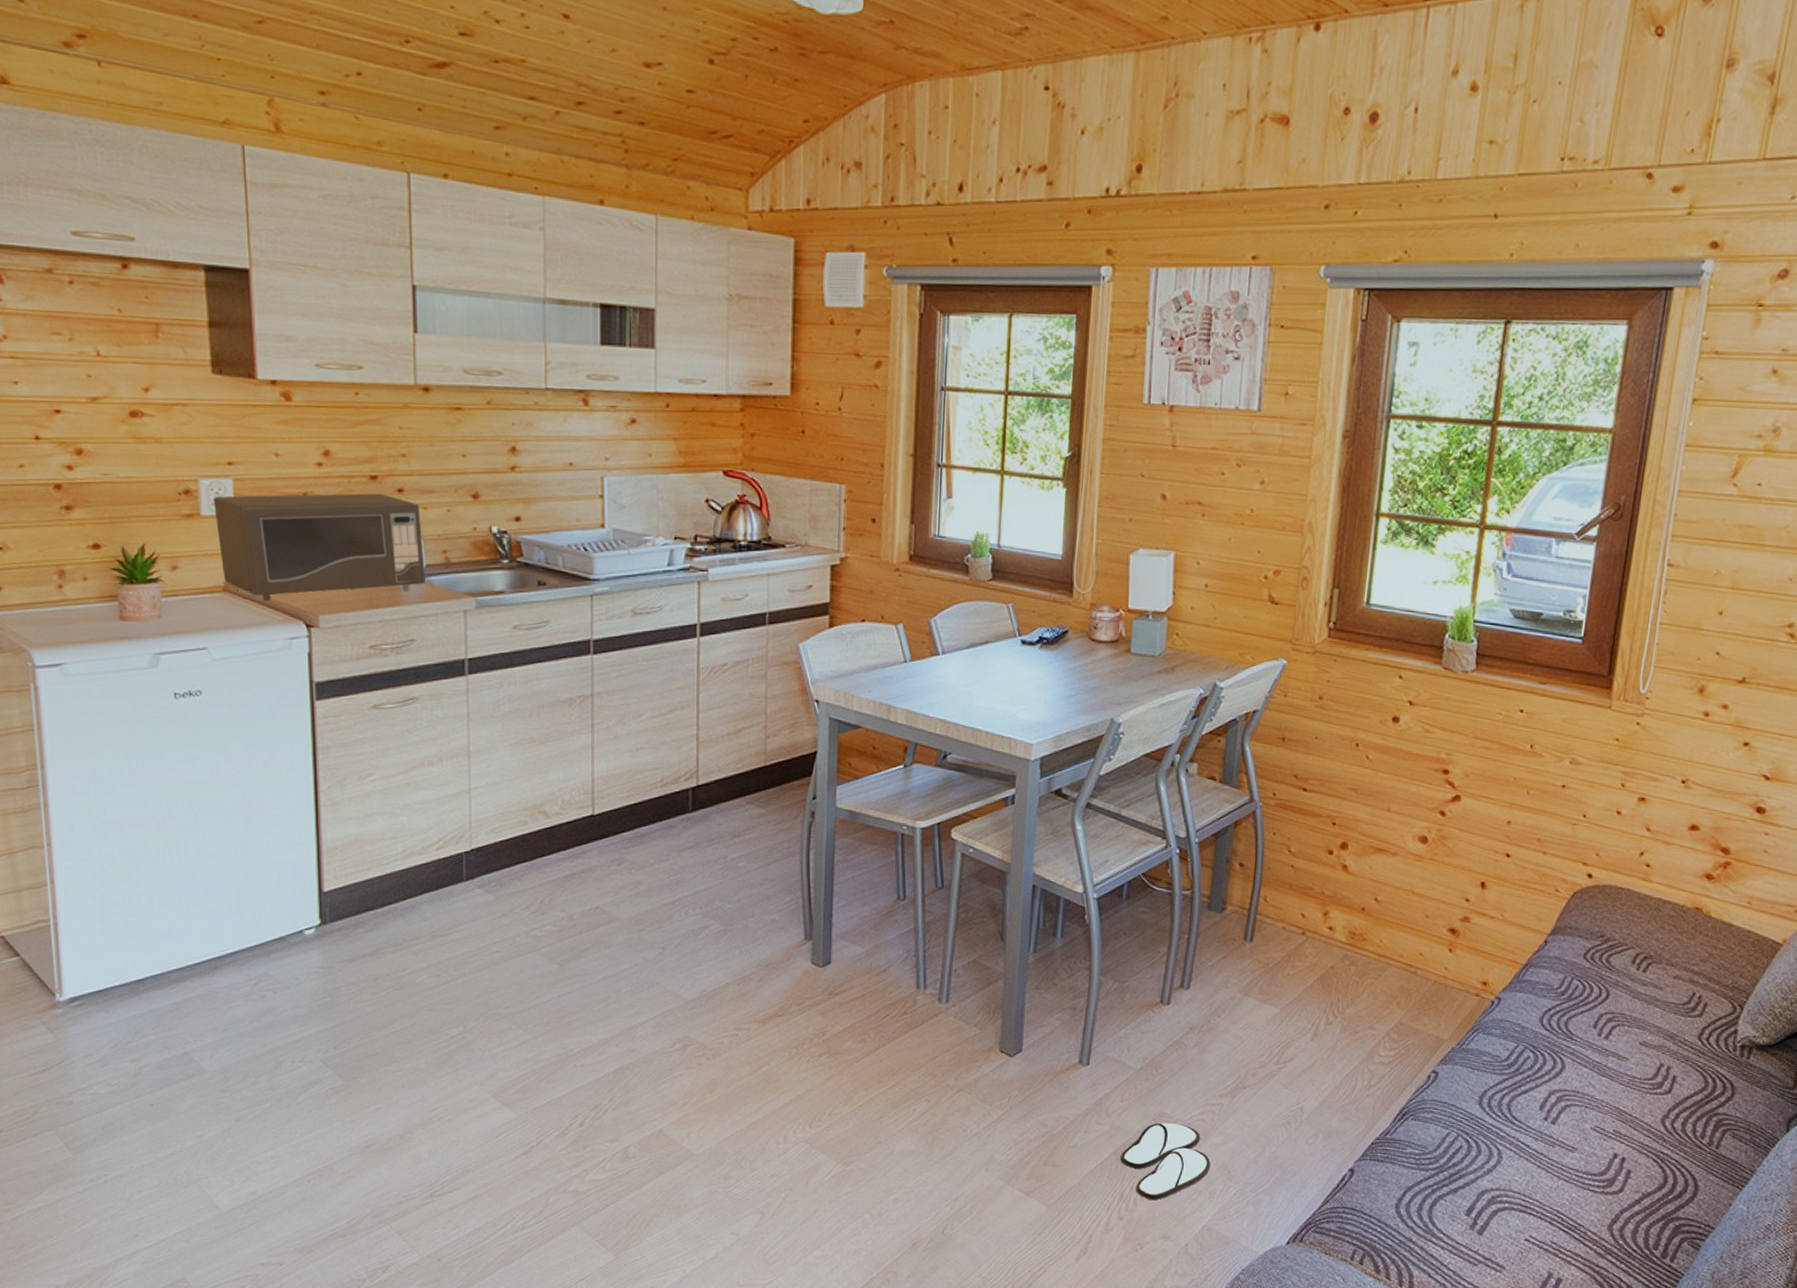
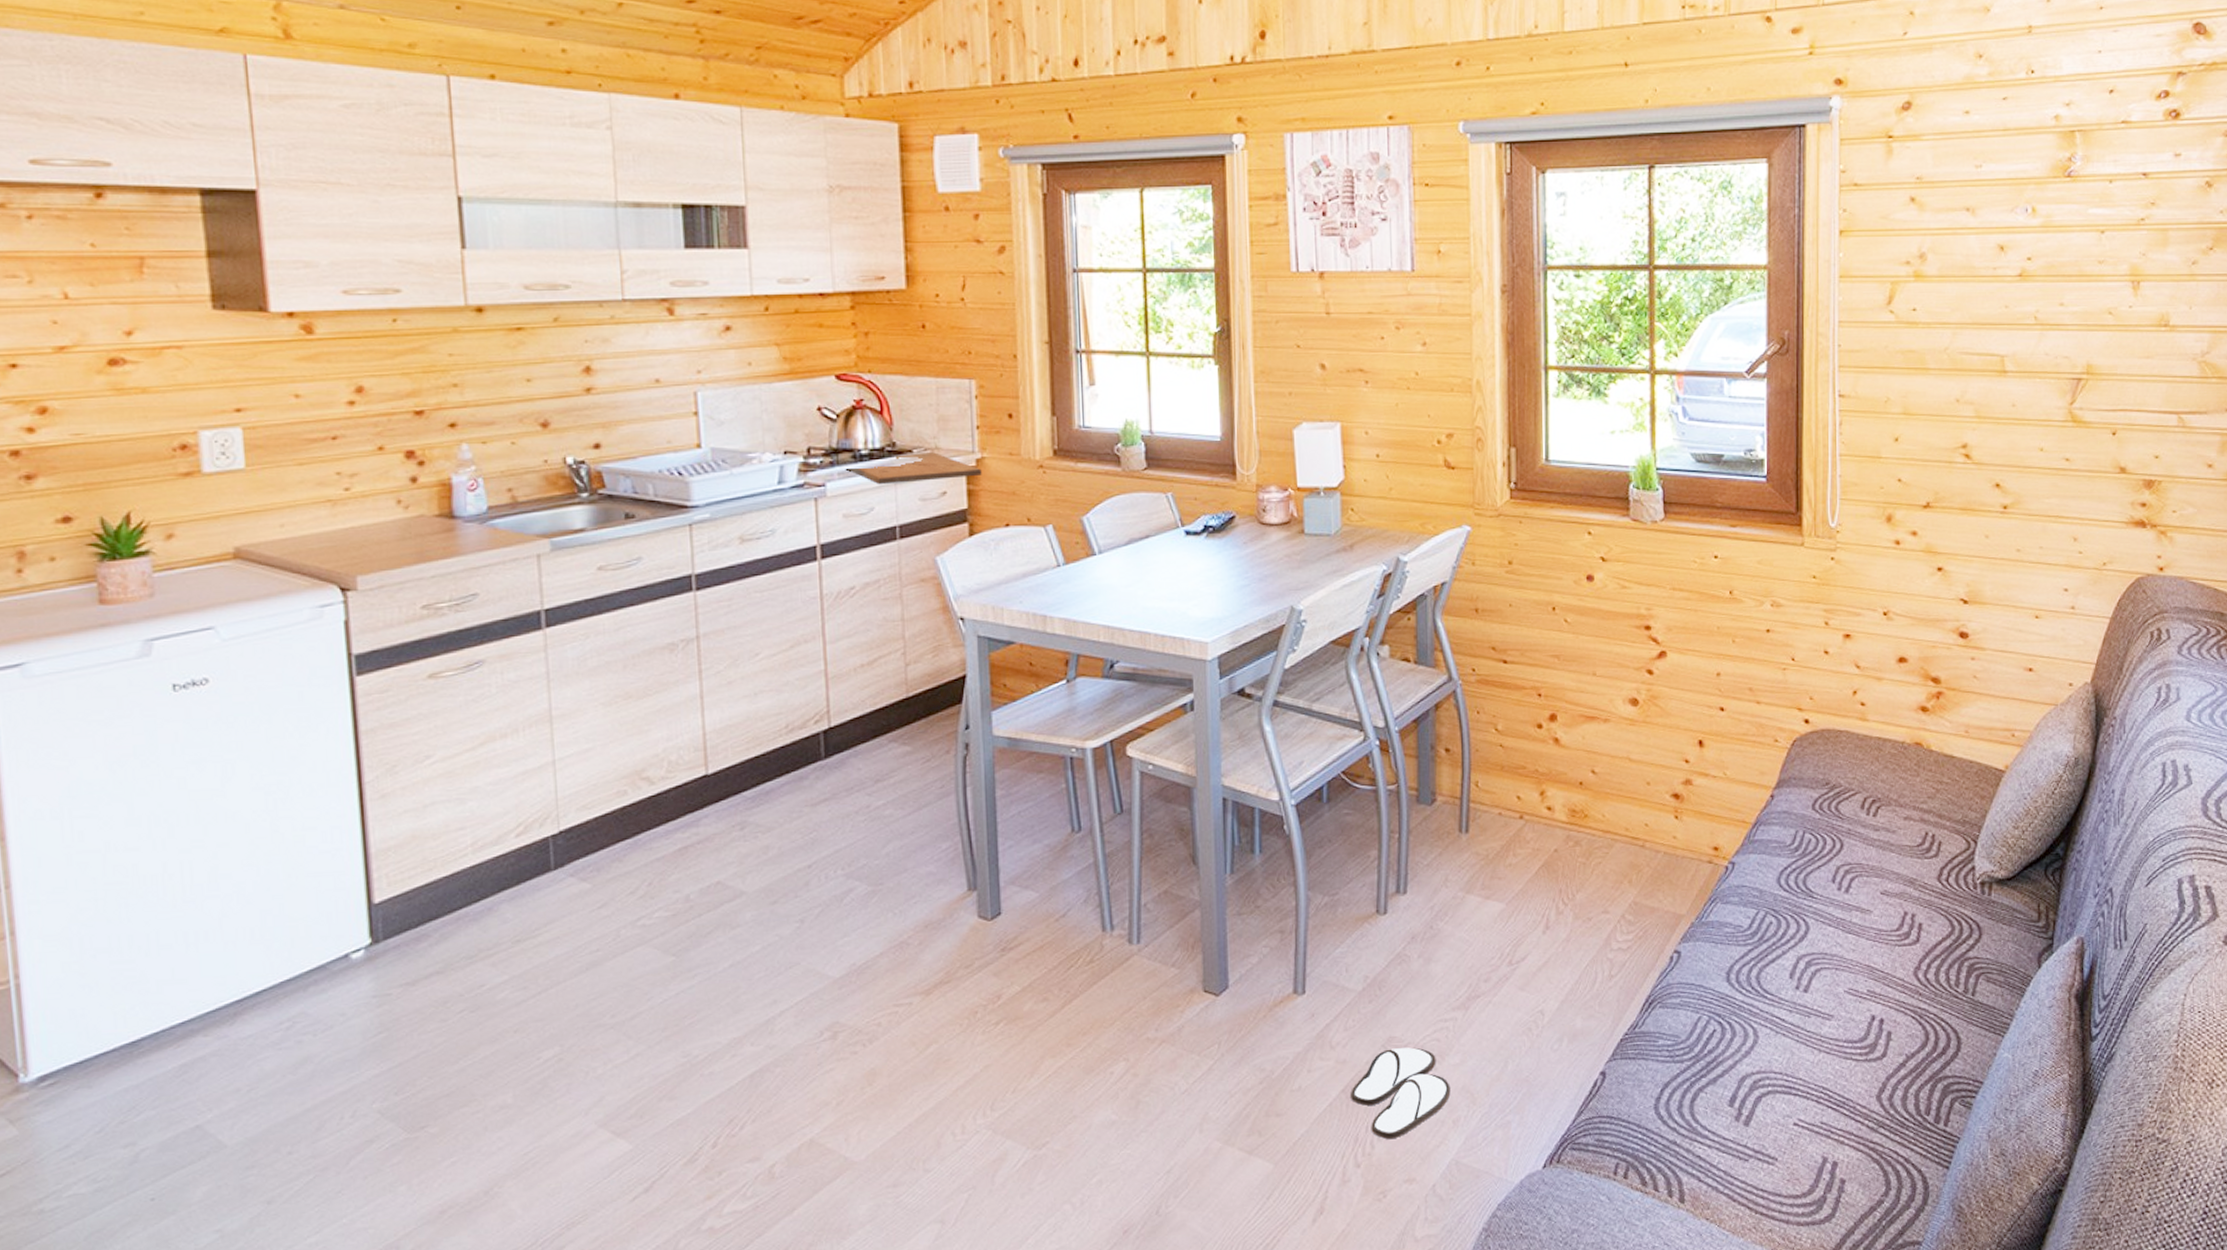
microwave: present [213,493,425,602] -> none [217,430,488,566]
cutting board: none [727,548,845,575] -> present [846,452,982,485]

